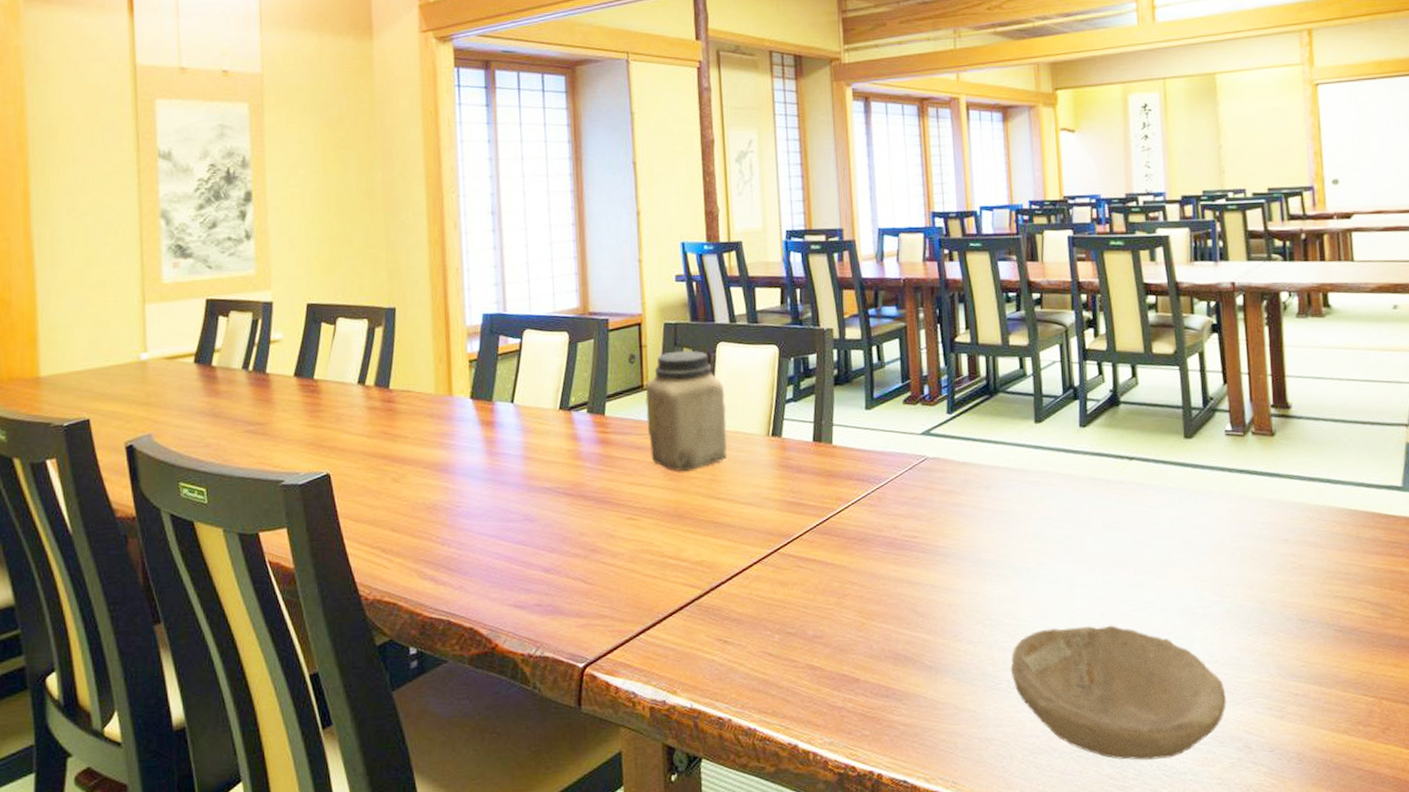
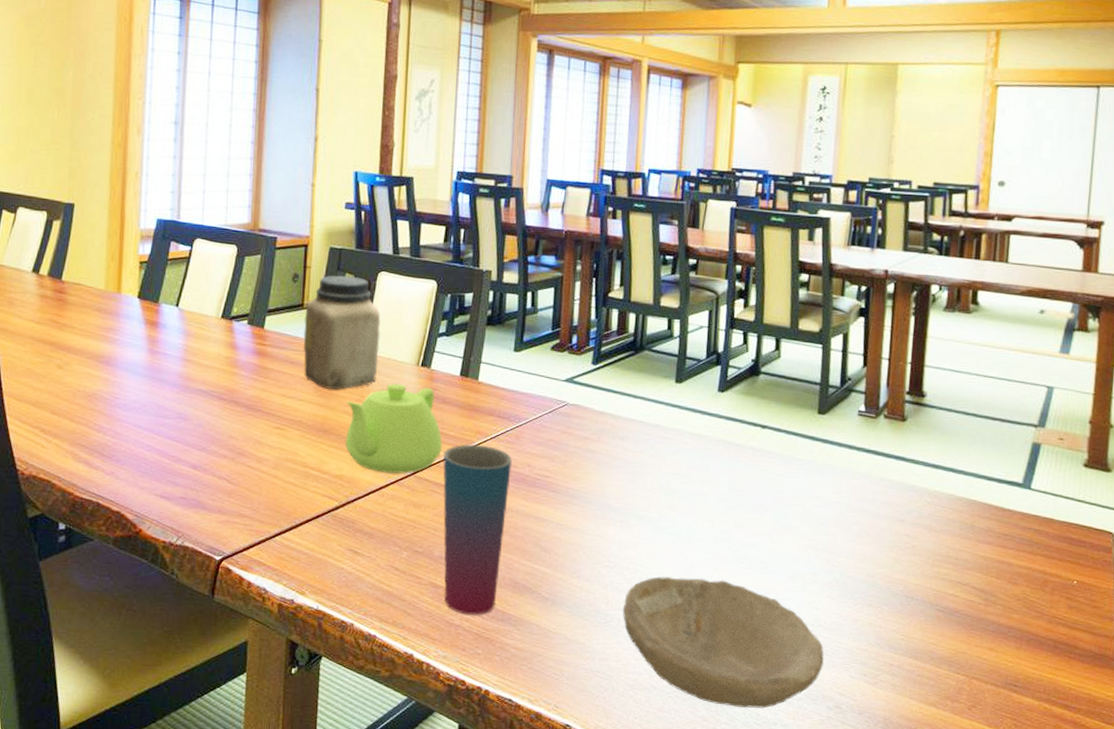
teapot: none [698,456,803,554] -> present [345,383,442,474]
cup: none [805,511,879,695] -> present [443,444,512,615]

